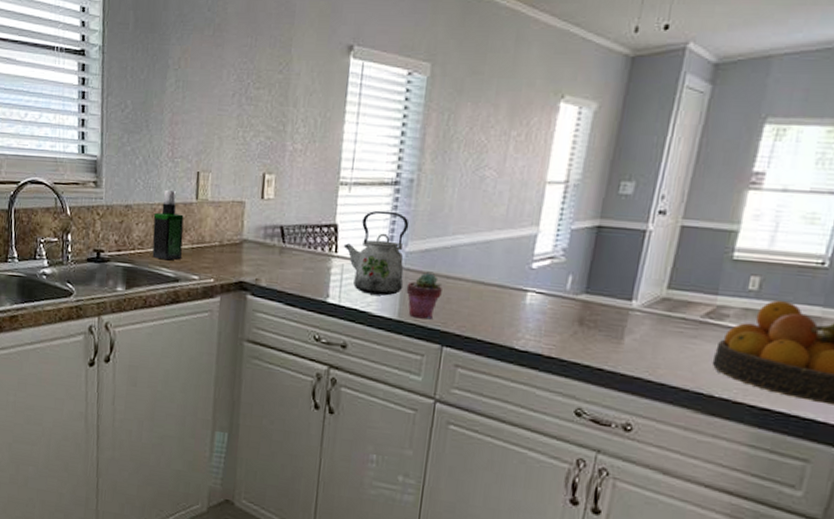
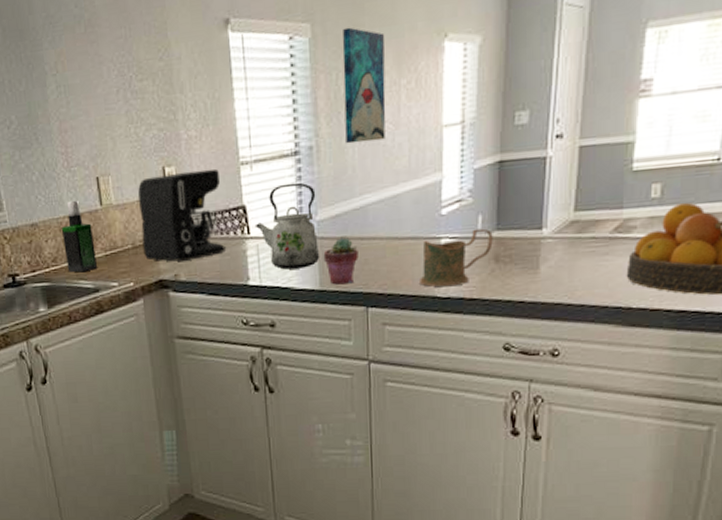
coffee maker: none [229,180,318,268] -> present [138,169,225,262]
wall art: none [447,73,503,186] -> present [342,27,386,144]
mug: none [499,288,581,341] -> present [420,228,493,287]

